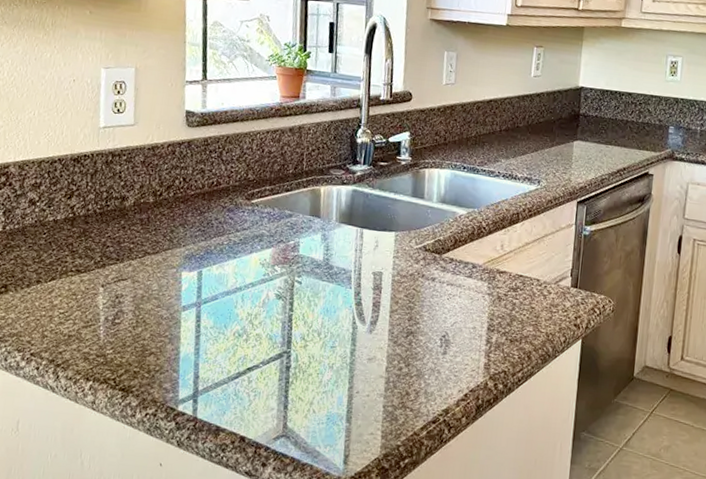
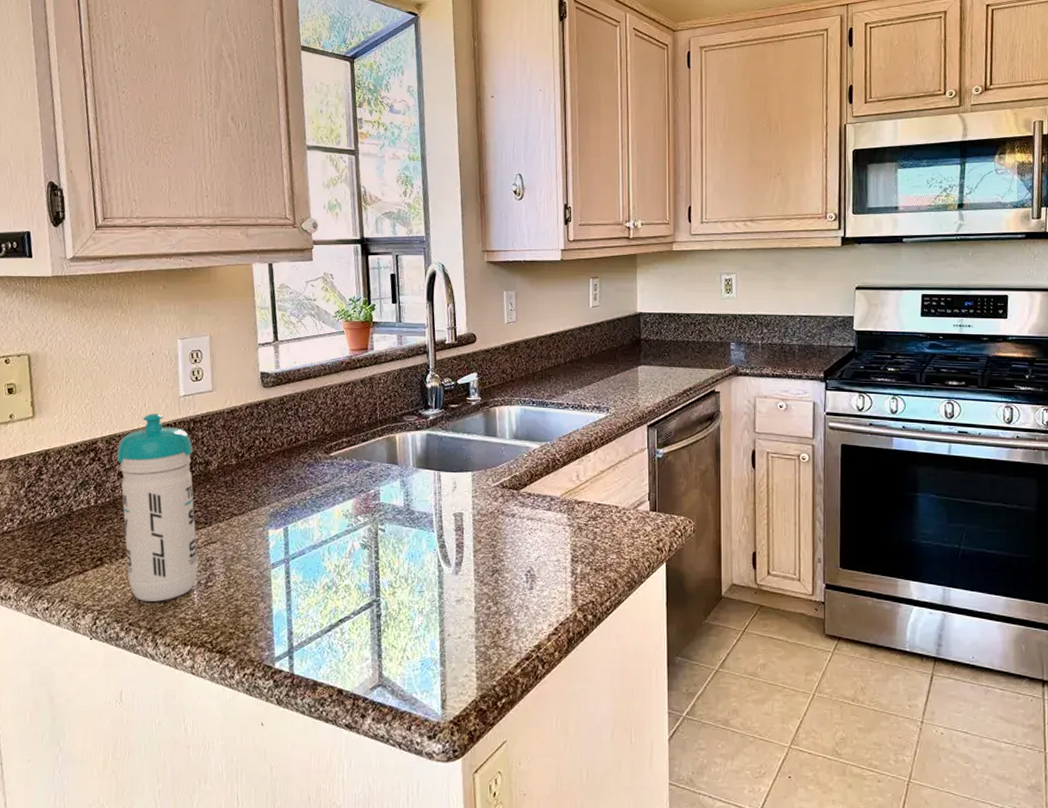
water bottle: none [29,142,110,334] -> present [117,414,198,602]

